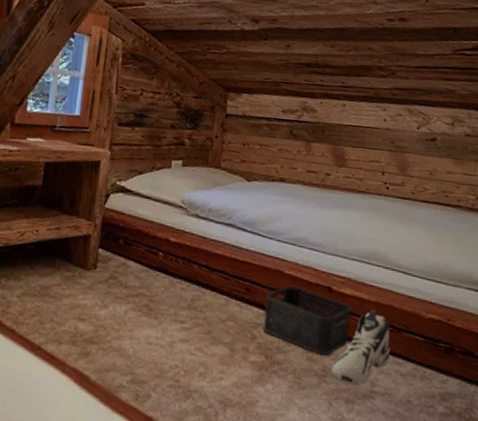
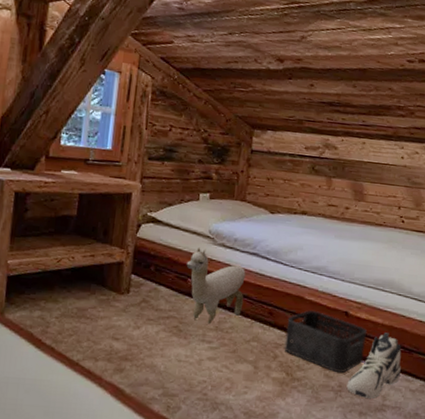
plush toy: none [157,219,221,303] -> present [186,248,246,324]

